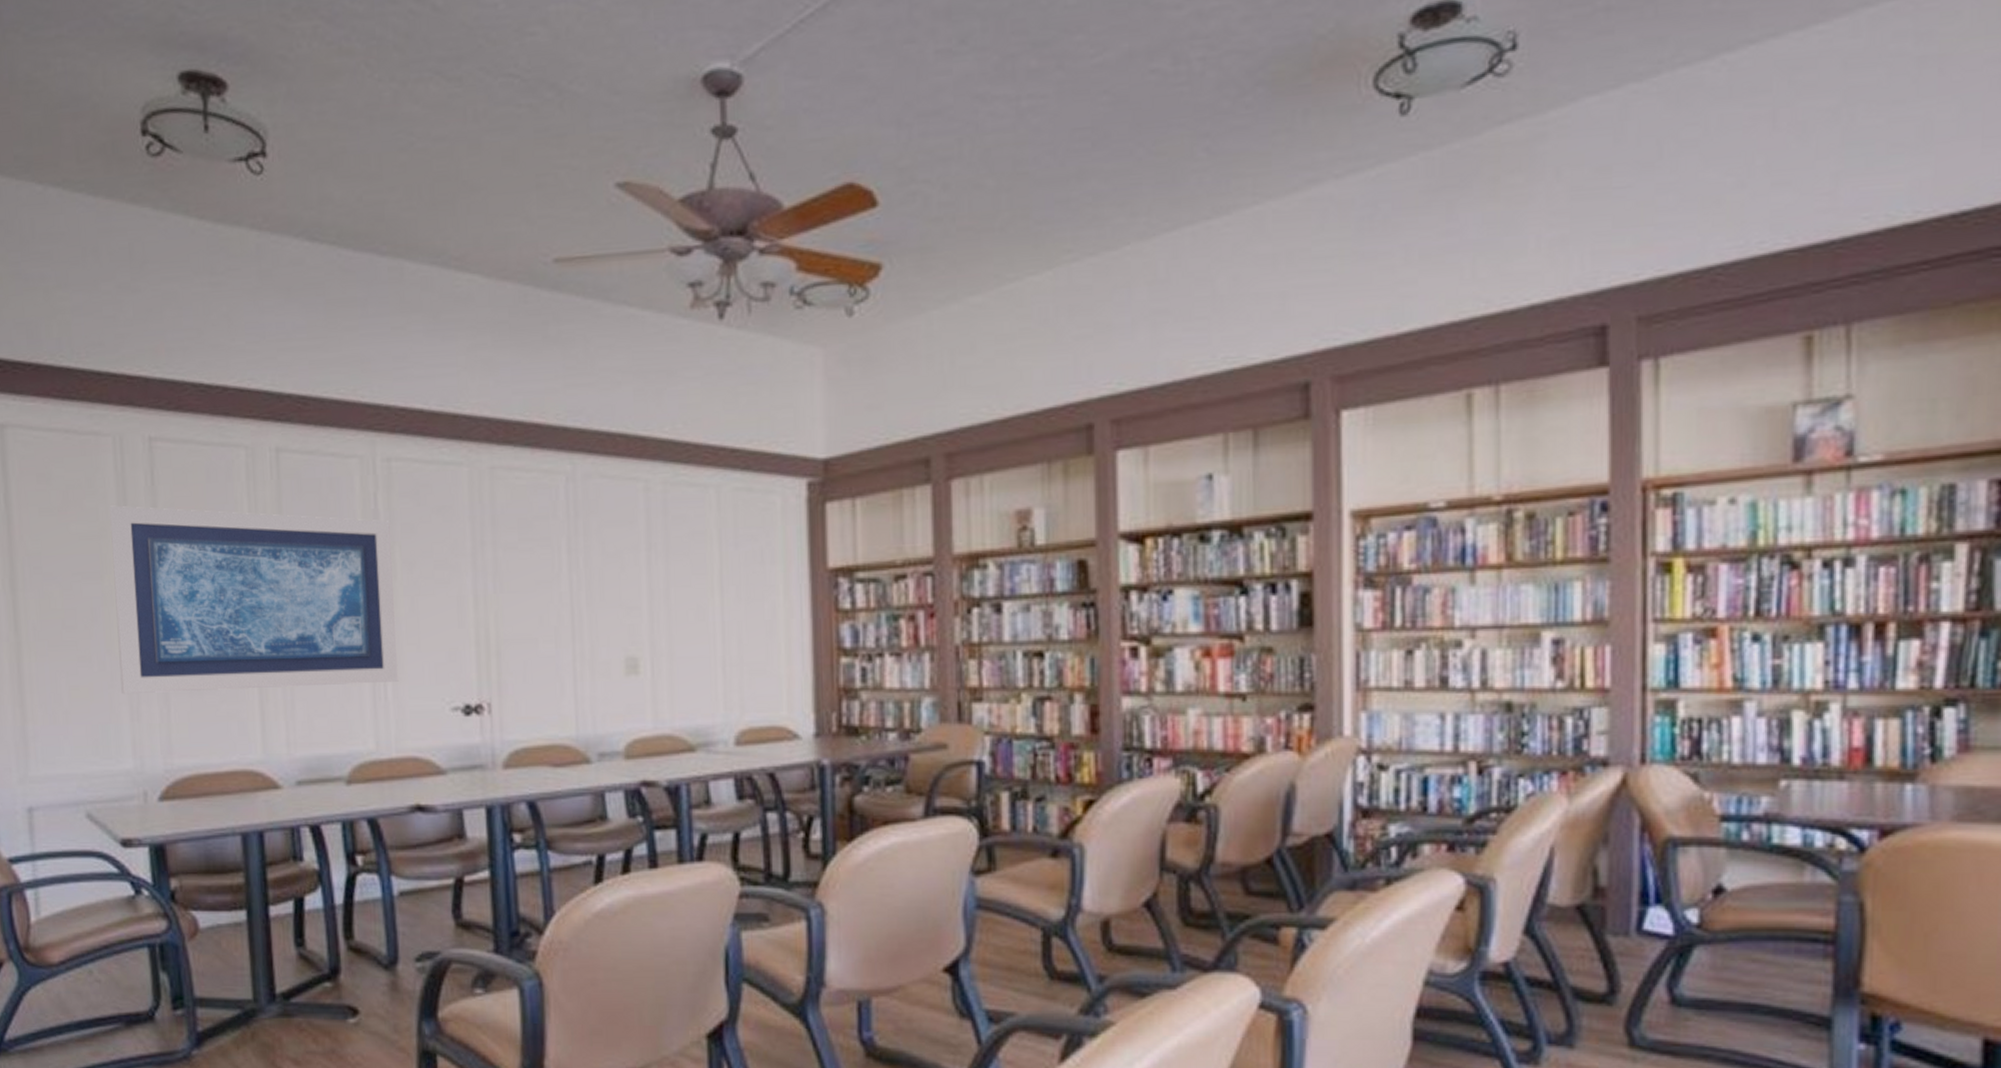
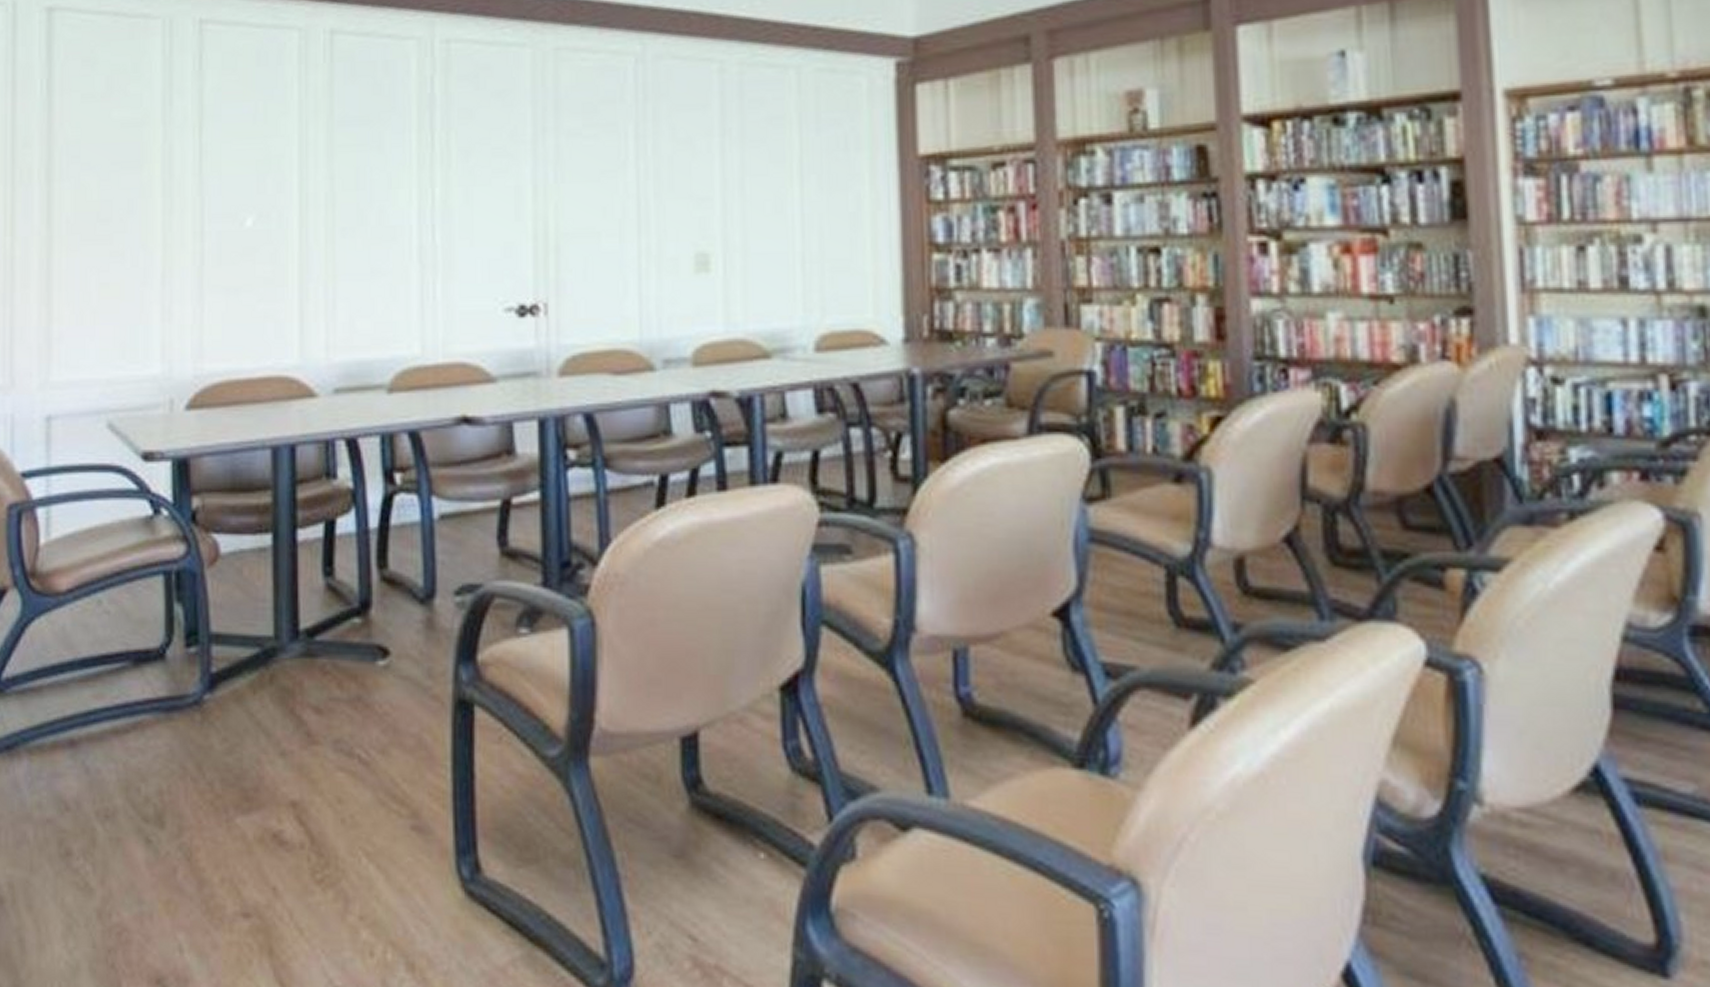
wall art: present [109,505,399,695] -> none [154,91,449,293]

